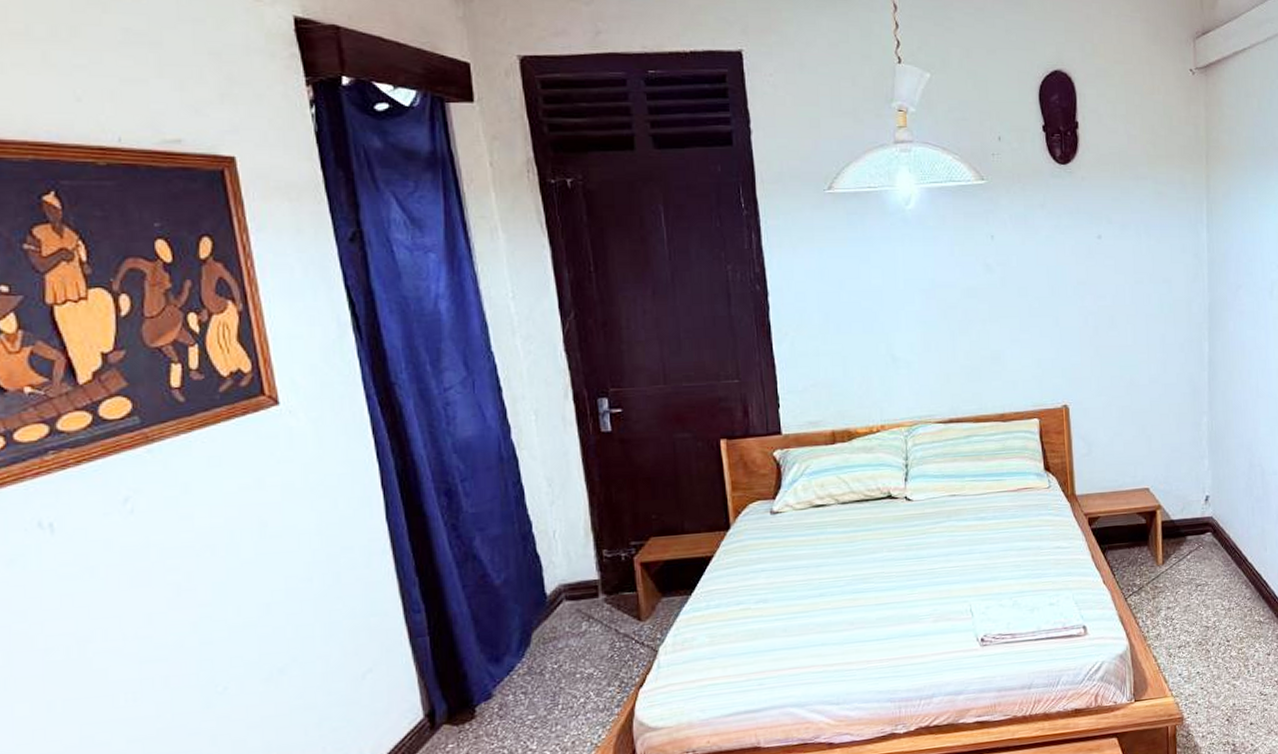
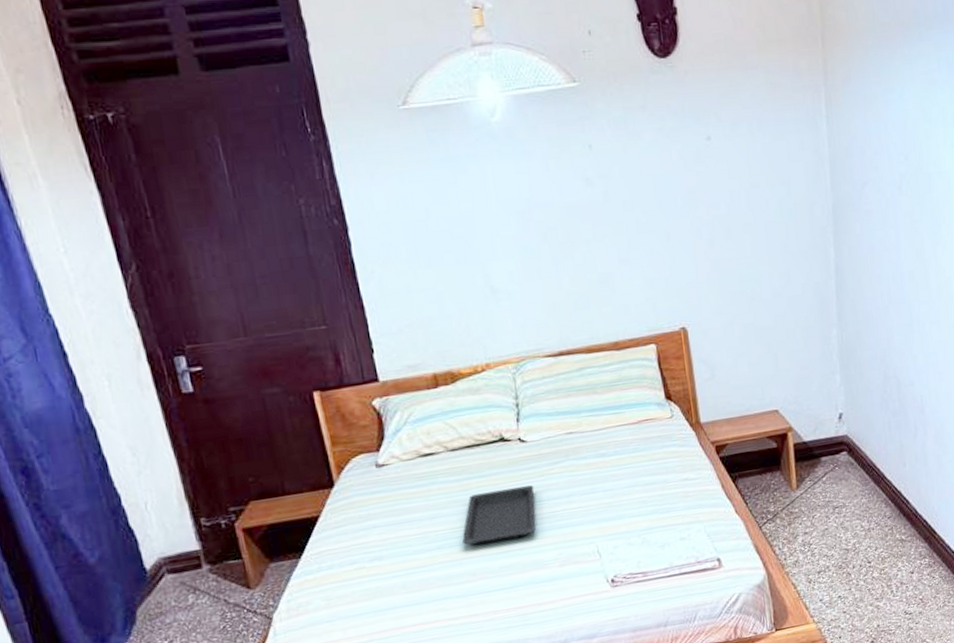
serving tray: none [844,542,916,596] -> present [462,485,536,546]

